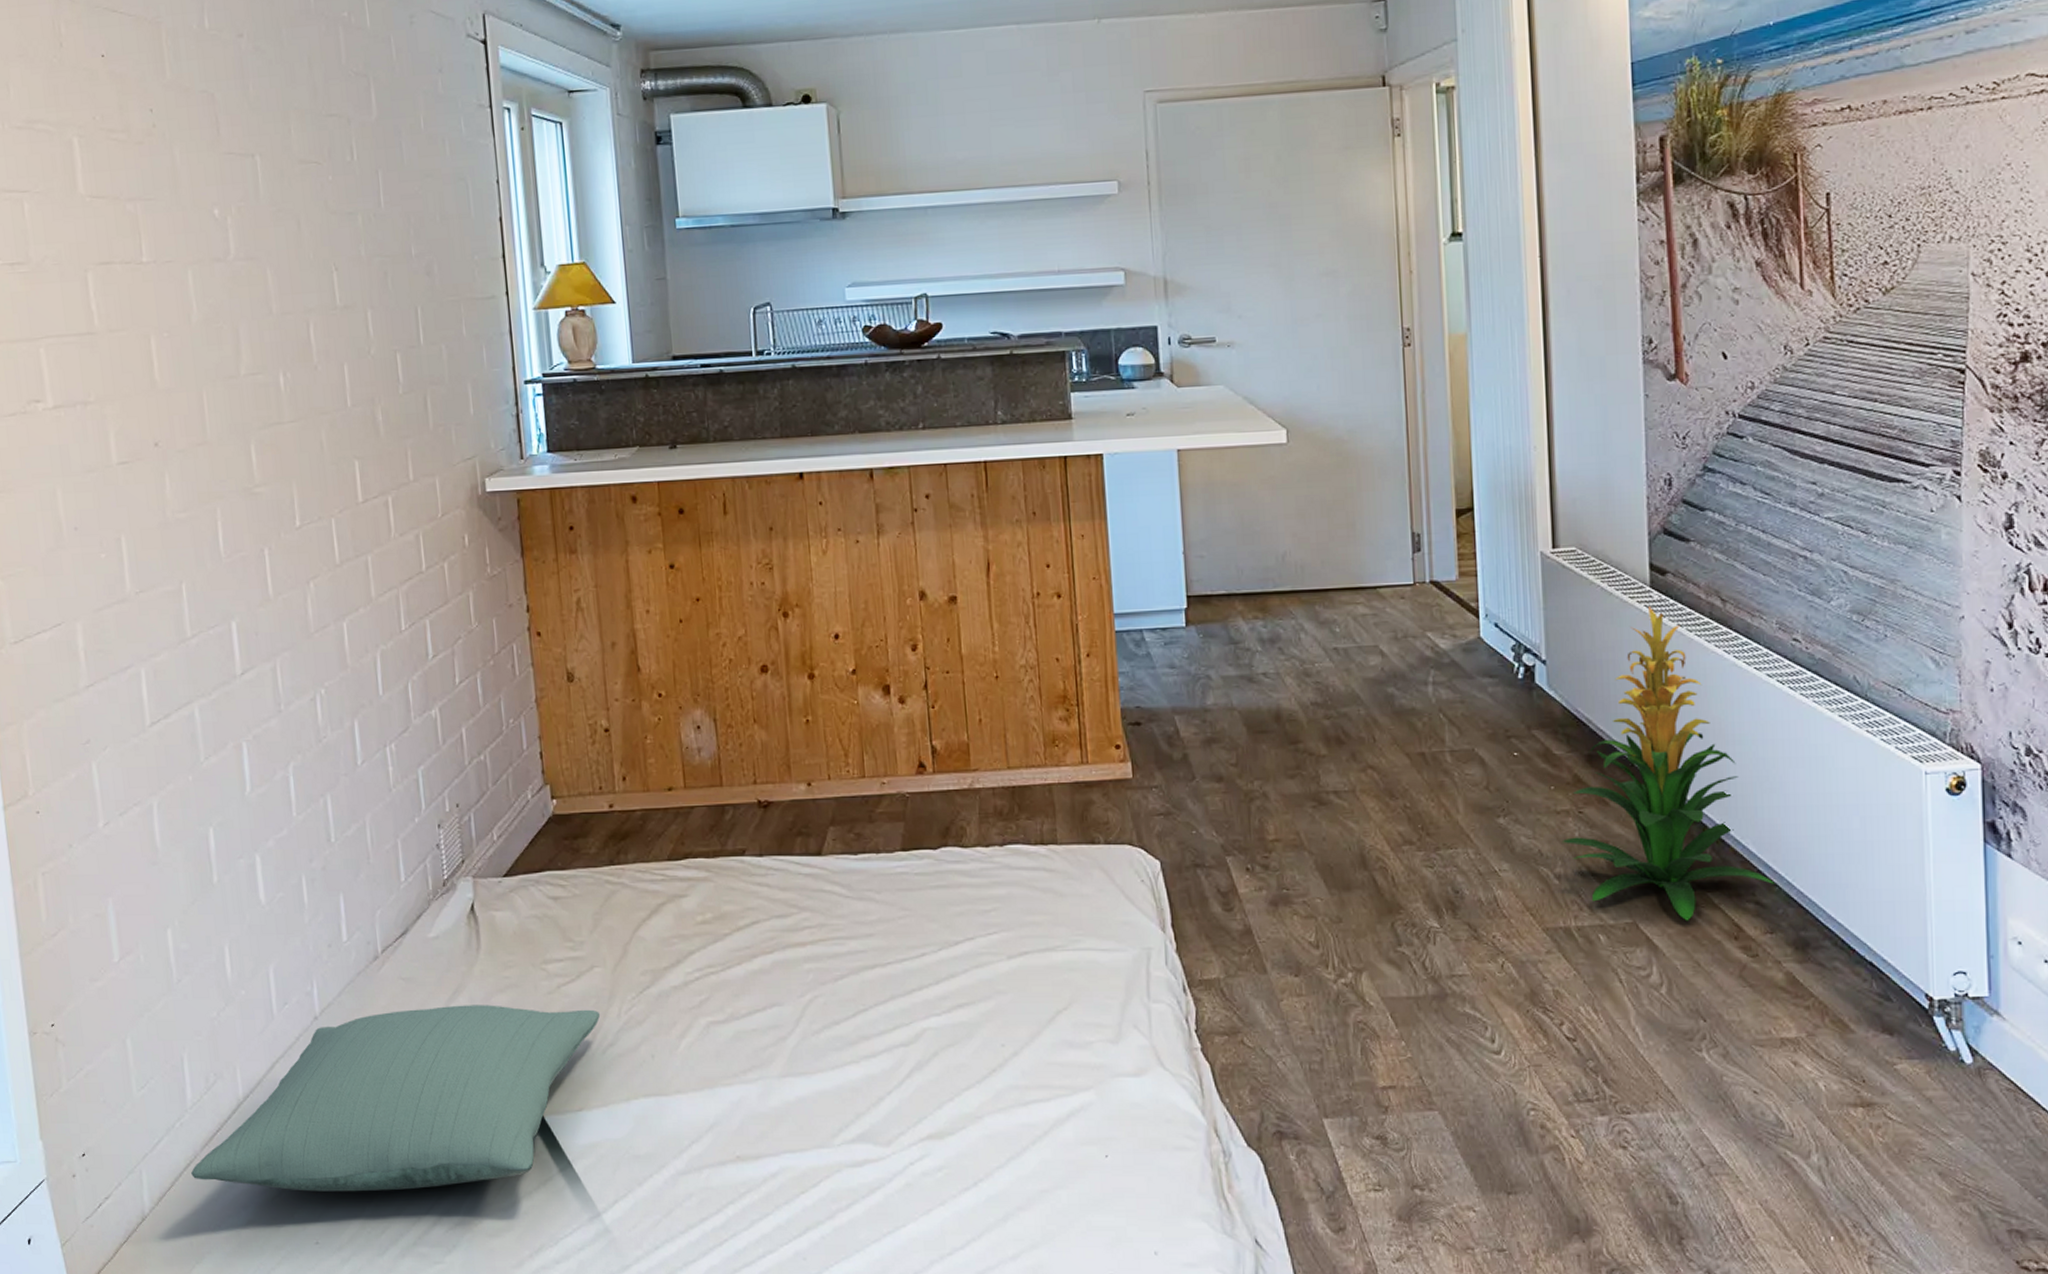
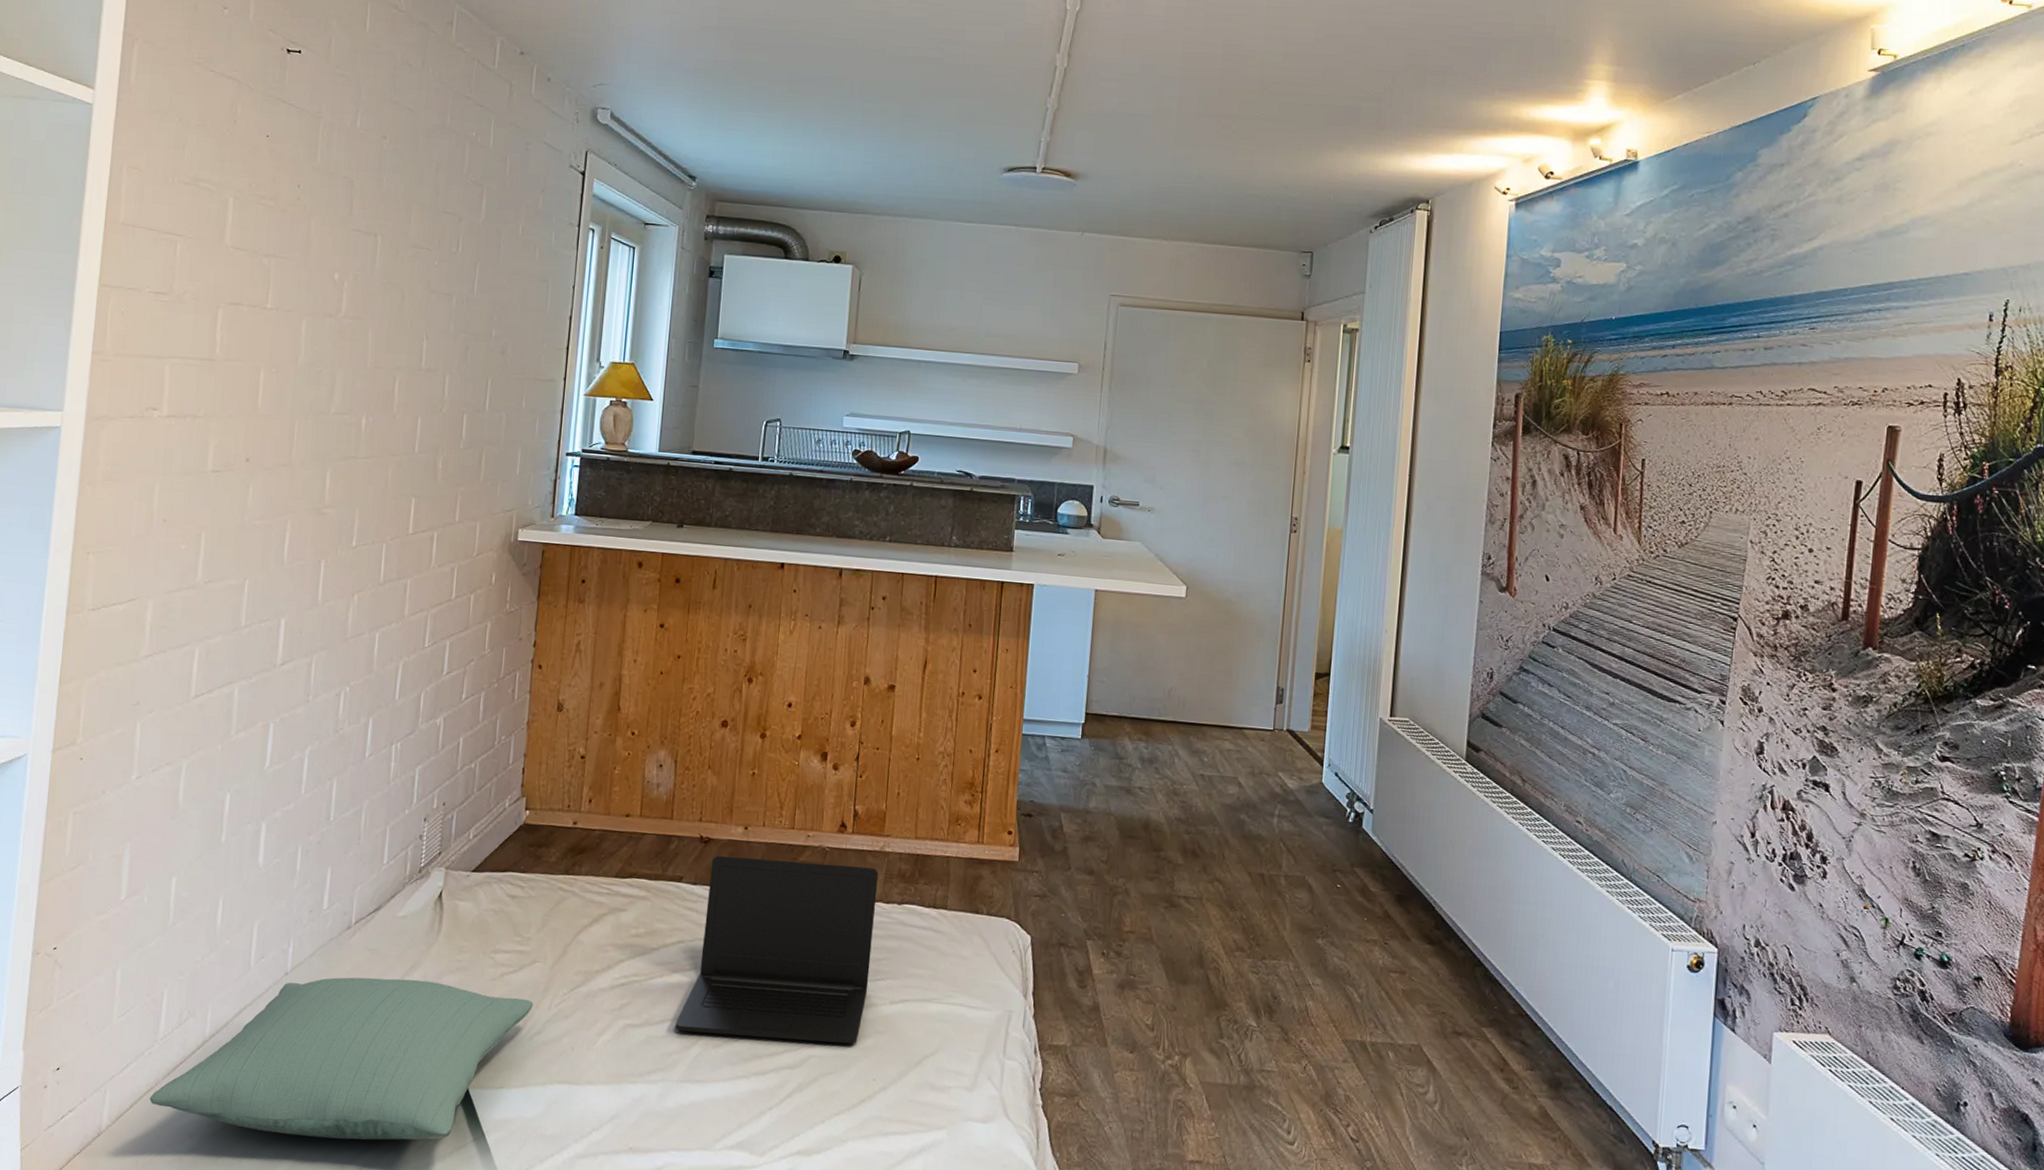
laptop: none [765,809,980,1022] -> present [675,855,879,1044]
indoor plant: present [1561,606,1775,921] -> none [1367,777,1539,1050]

